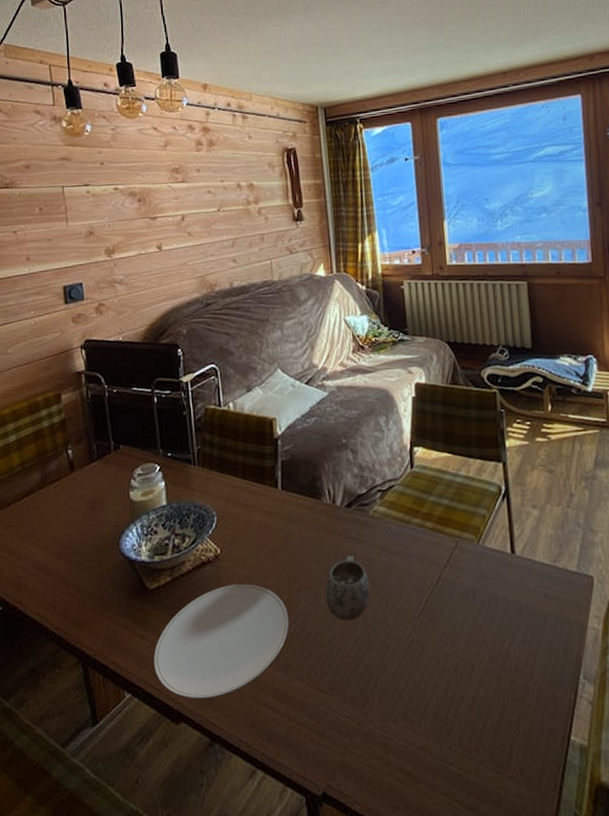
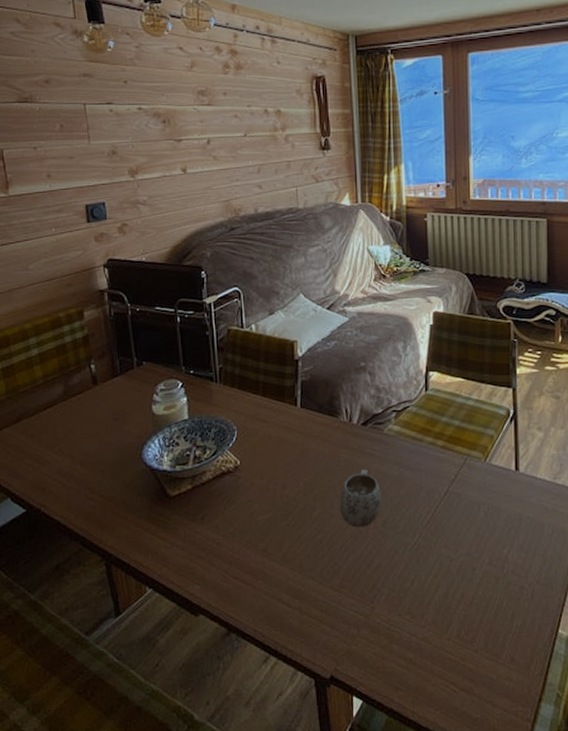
plate: present [154,583,289,699] -> none [174,492,304,595]

